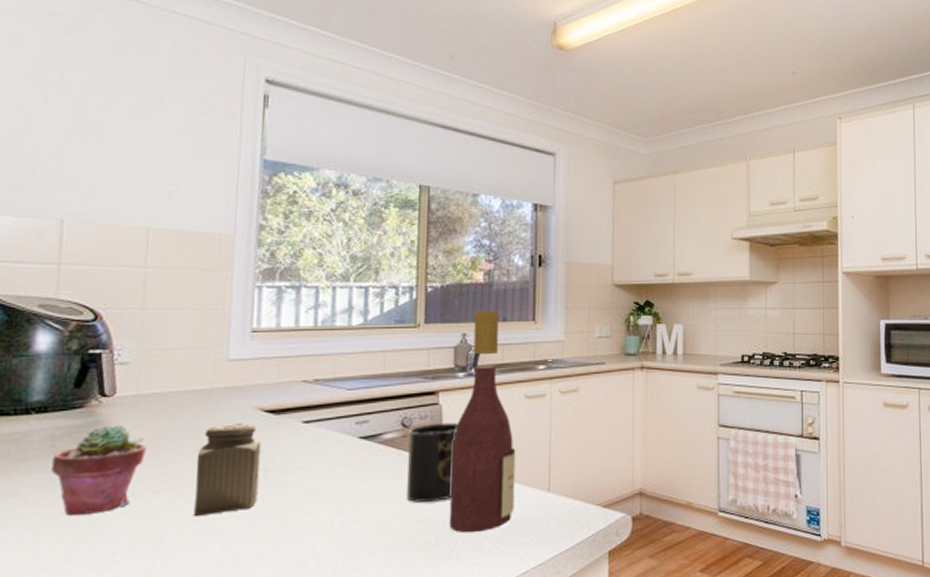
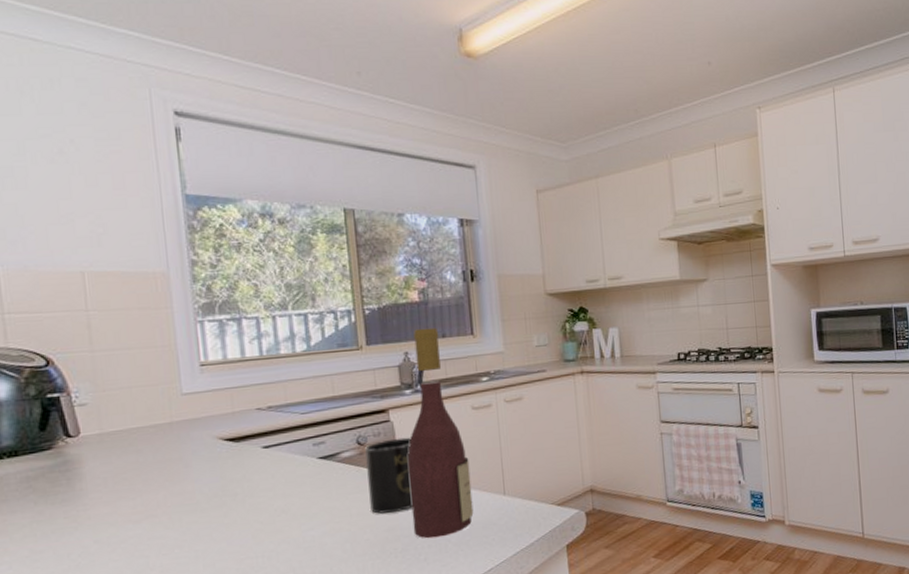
potted succulent: present [51,425,146,517] -> none [31,463,119,550]
salt shaker: present [194,422,261,517] -> none [167,451,231,542]

